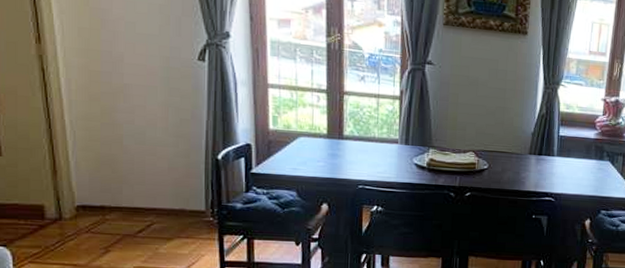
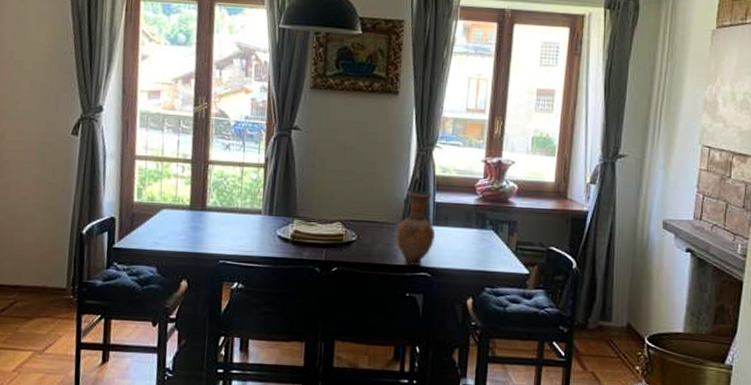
vase: none [523,124,559,193] -> present [395,189,436,267]

